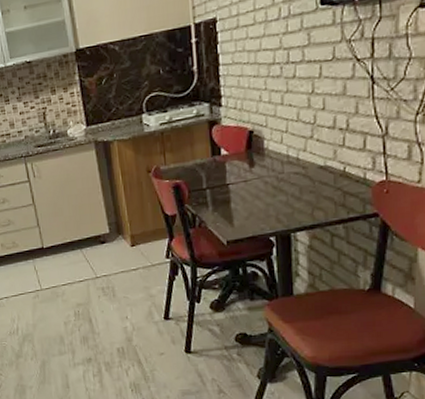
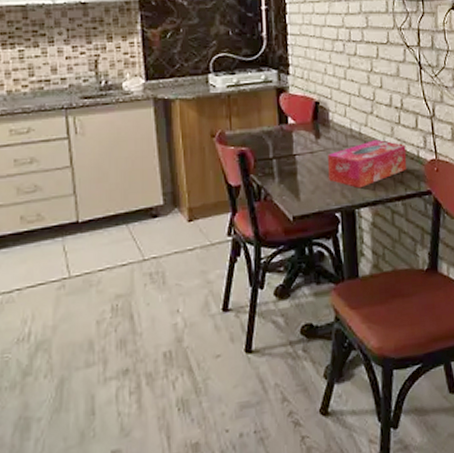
tissue box: none [262,164,351,214] -> present [327,140,407,189]

